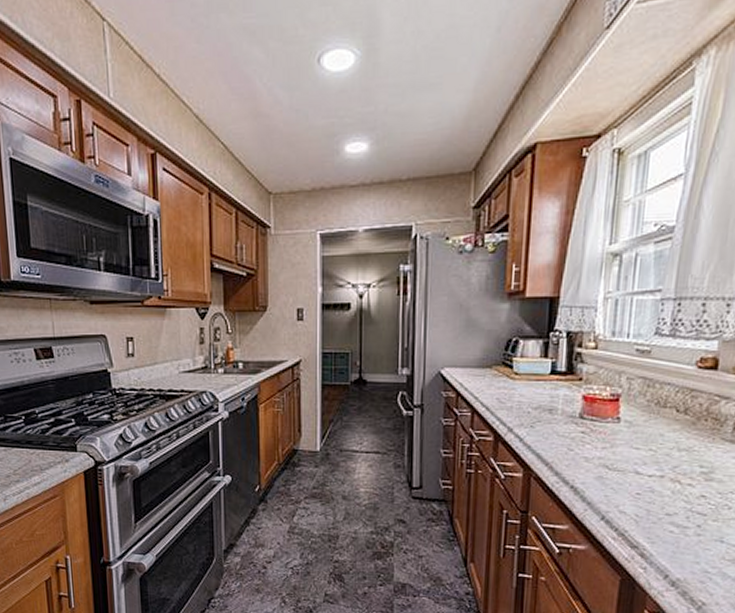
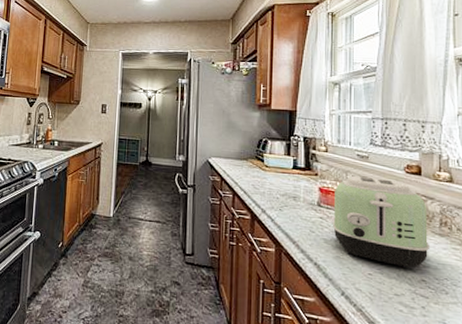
toaster: none [597,376,720,483] -> present [333,175,431,268]

